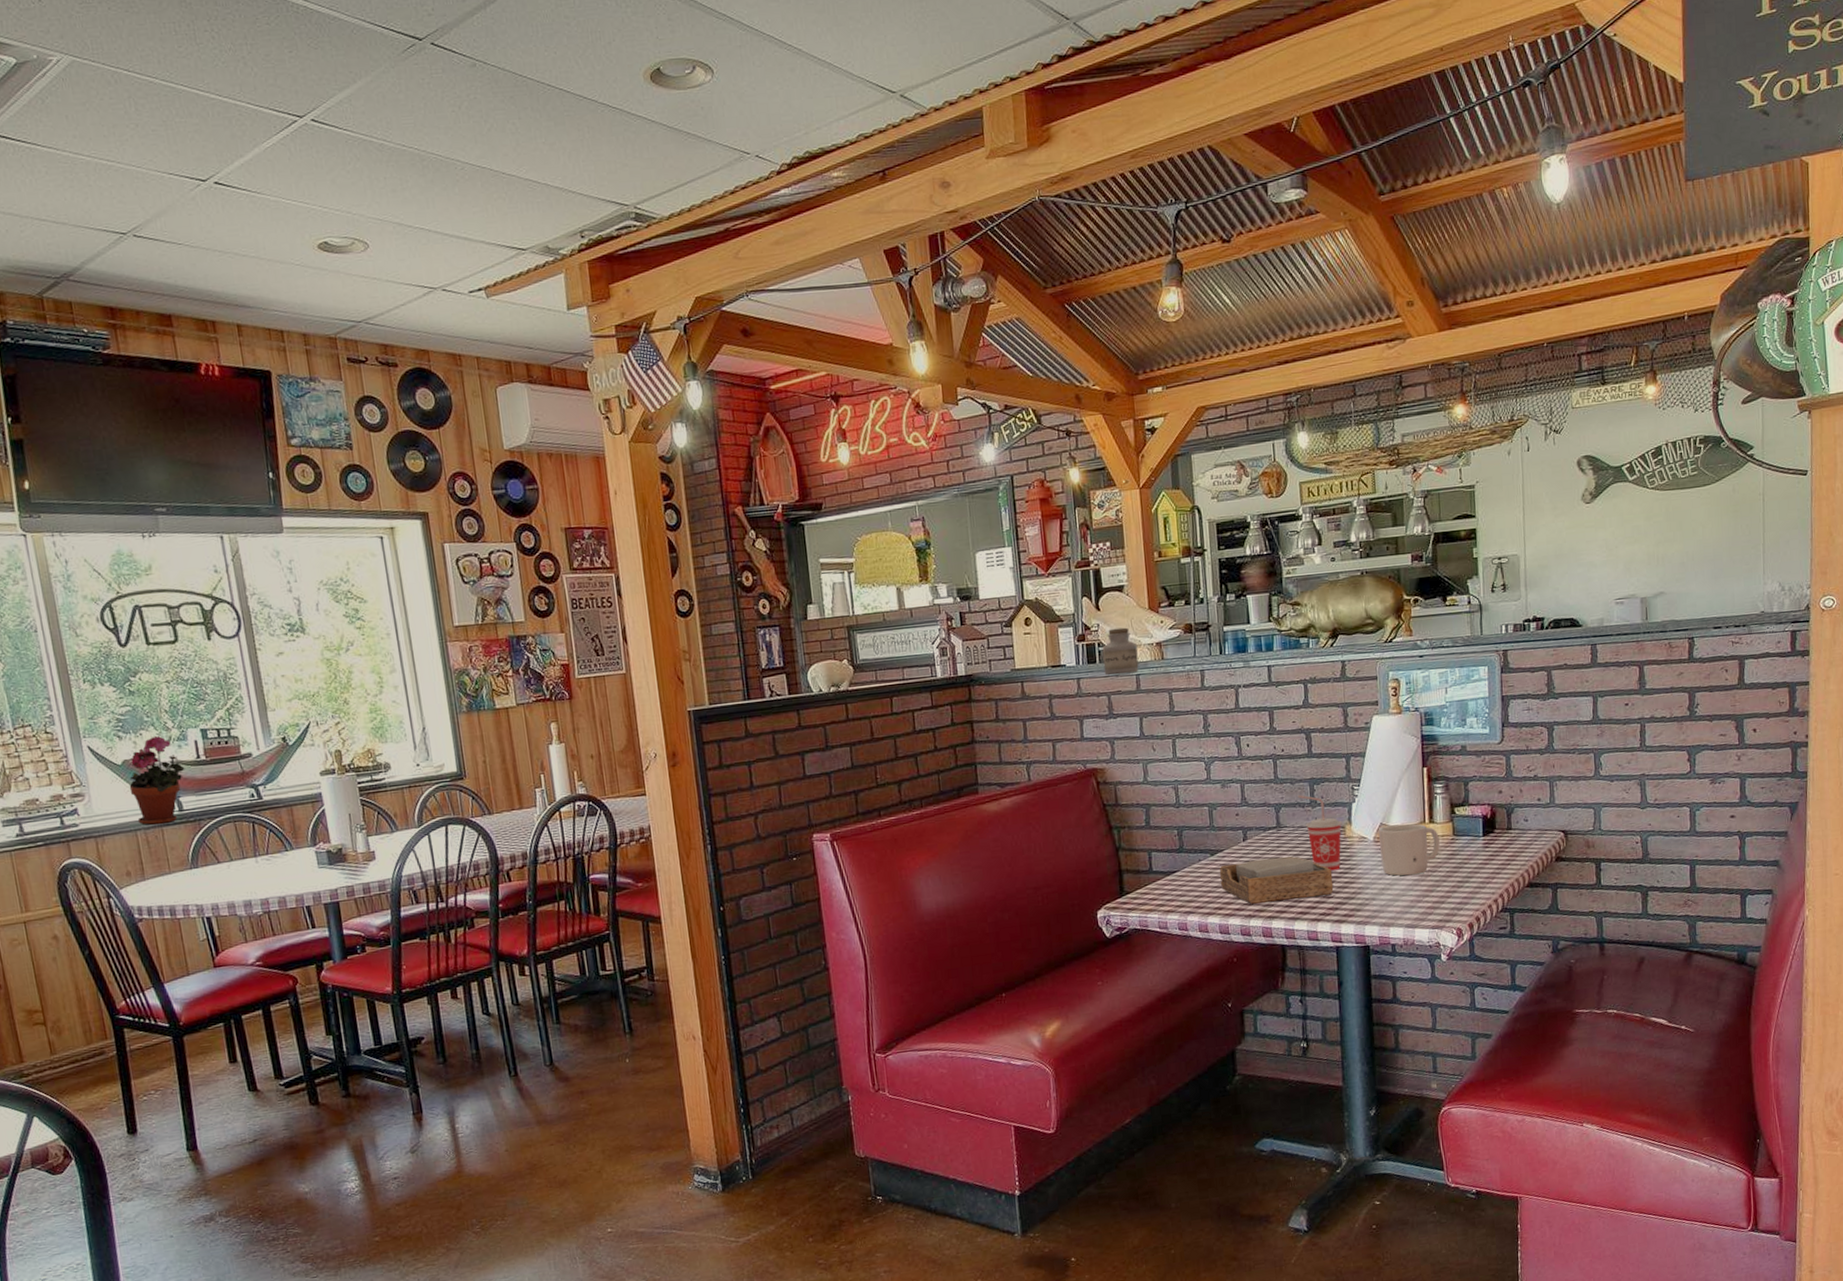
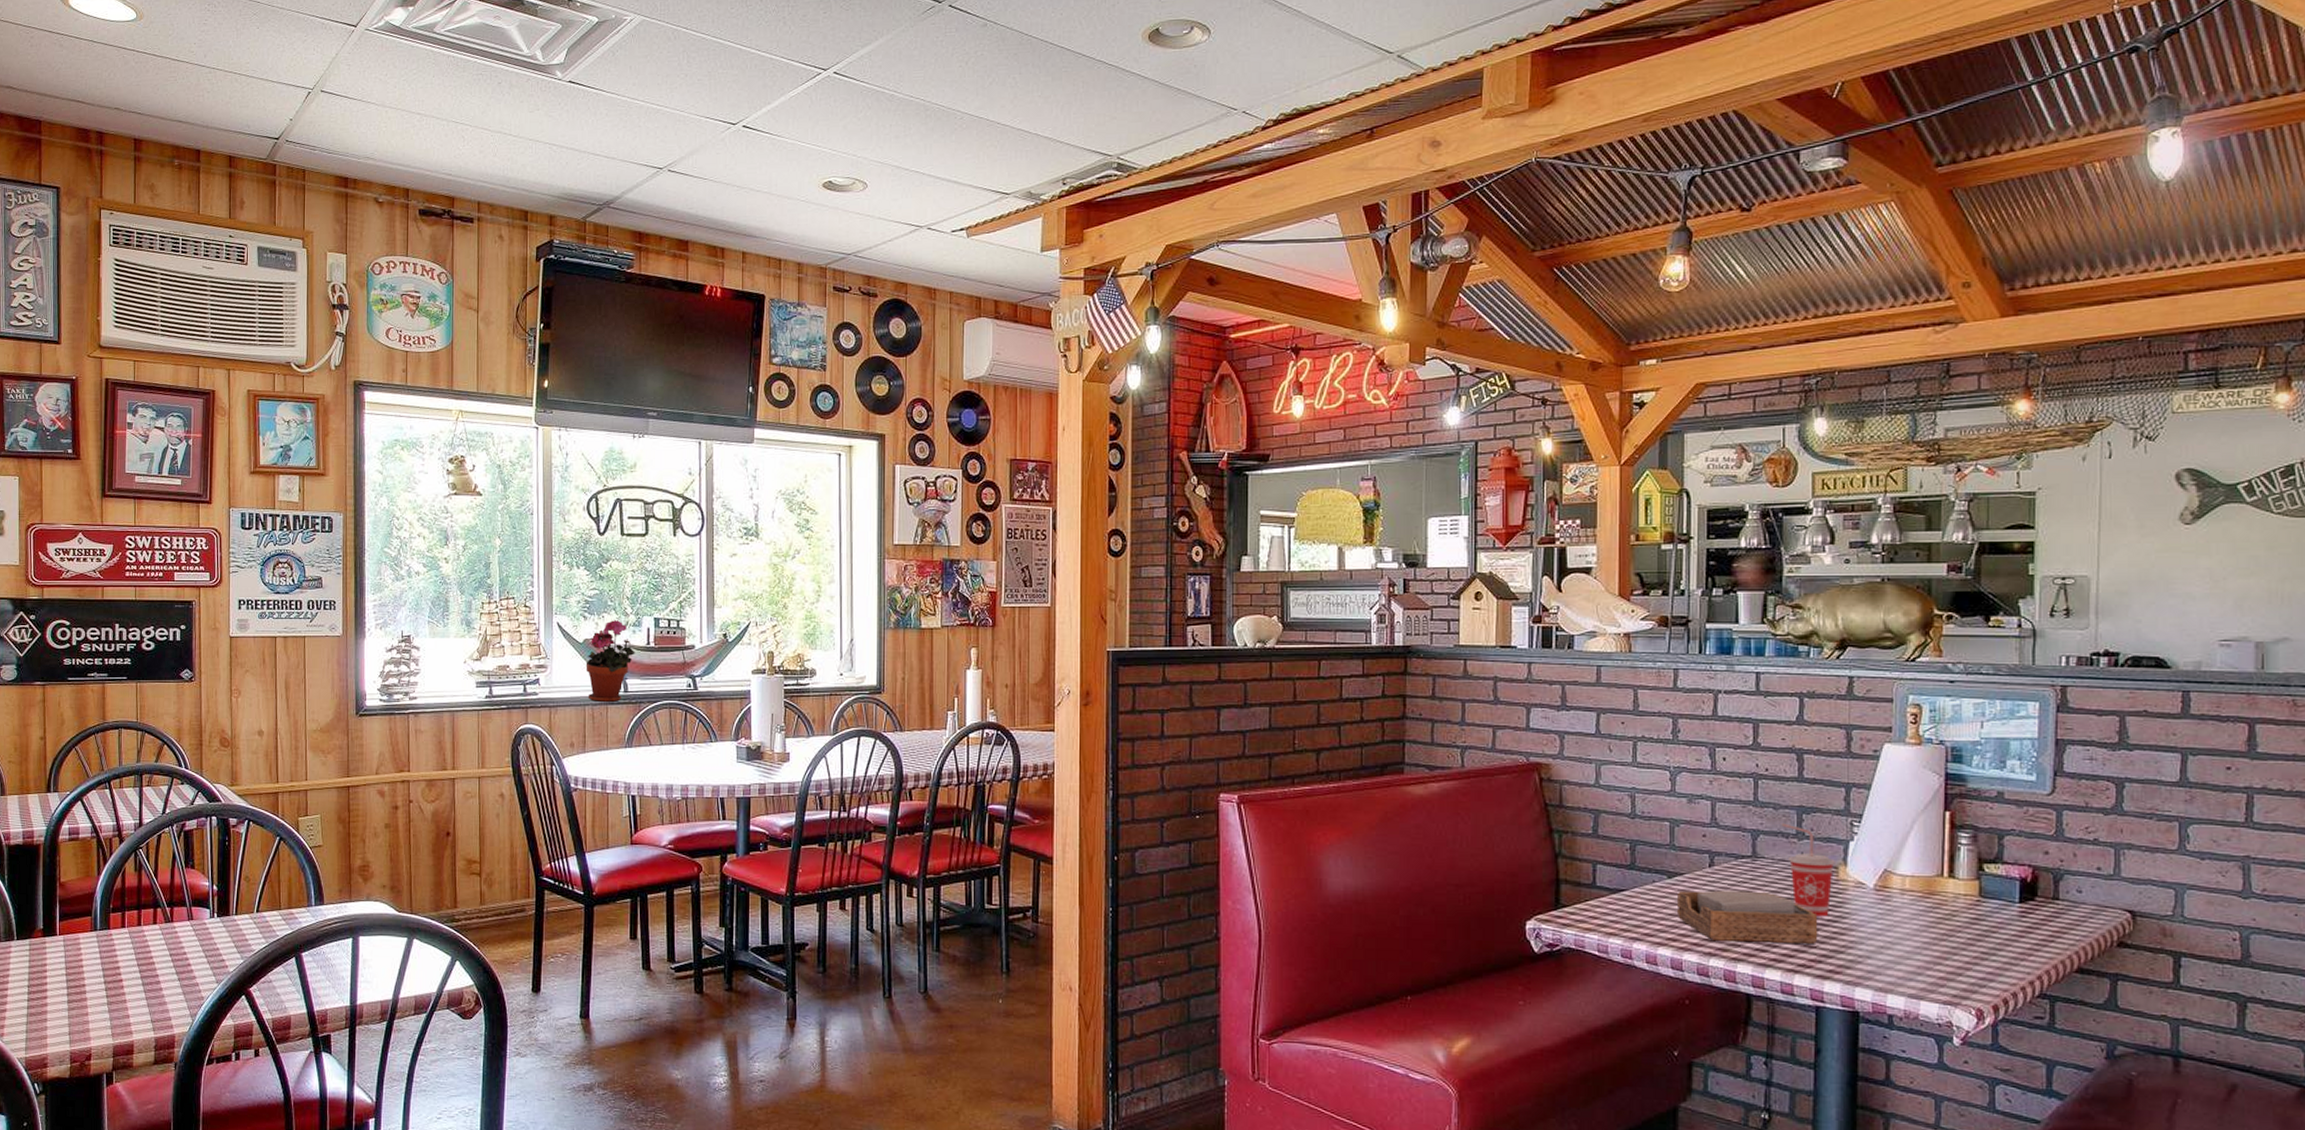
jar: present [1102,627,1139,676] -> none [1560,613,1601,664]
mug: present [1378,823,1440,876] -> none [1880,873,1960,937]

